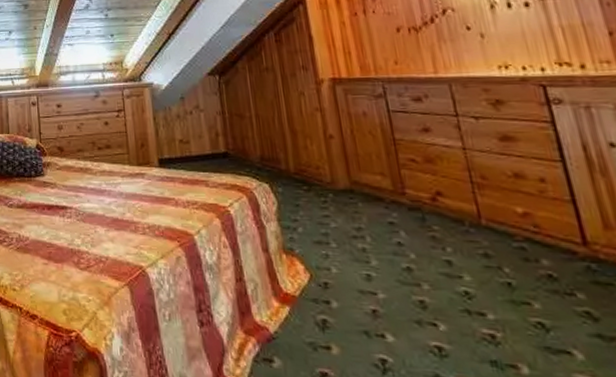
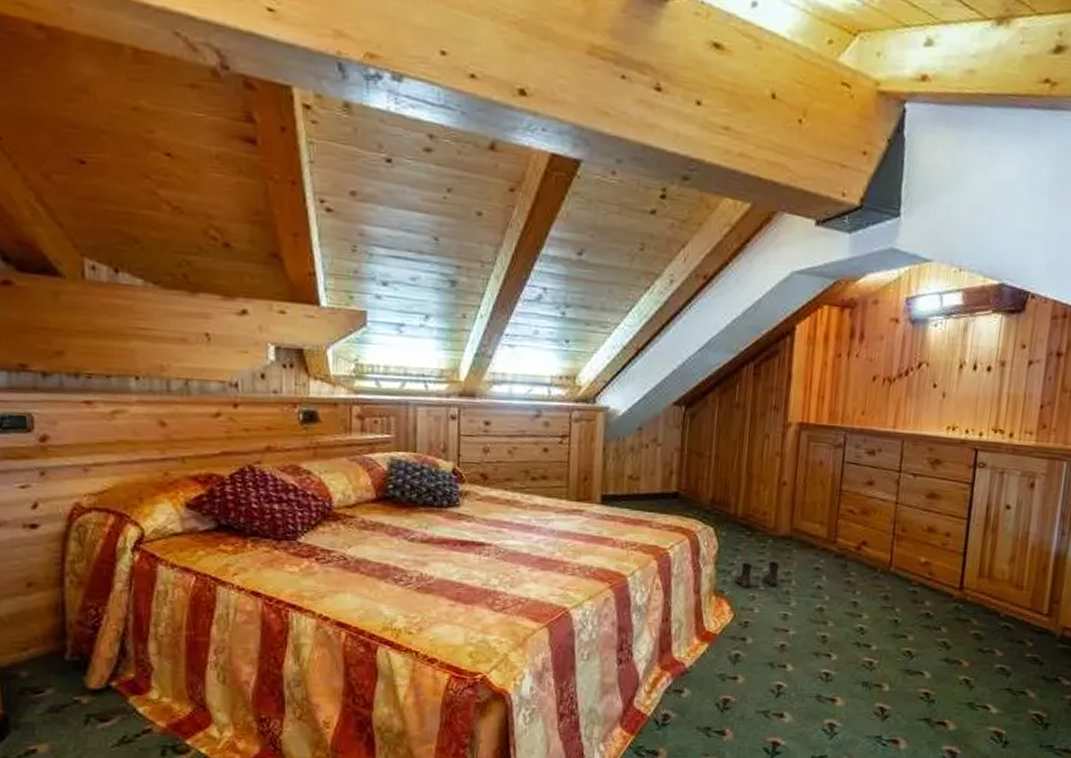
boots: none [301,217,350,245] -> present [733,561,780,588]

